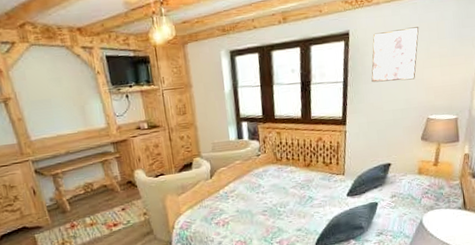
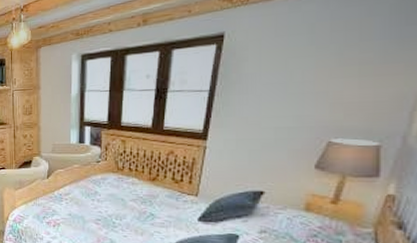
wall art: present [371,27,419,83] -> none [248,26,330,93]

